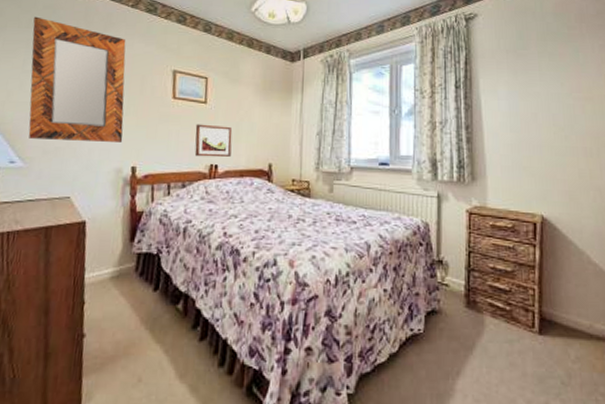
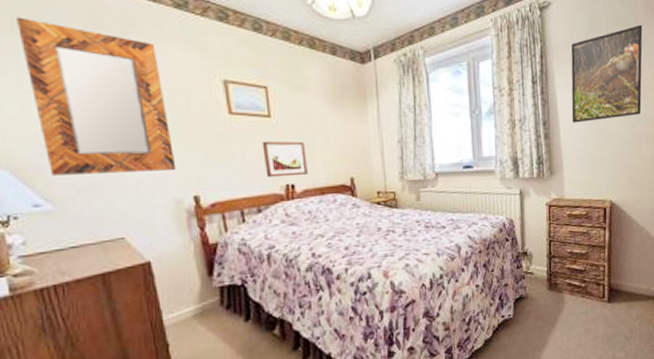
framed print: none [497,36,578,130] -> present [571,24,643,123]

